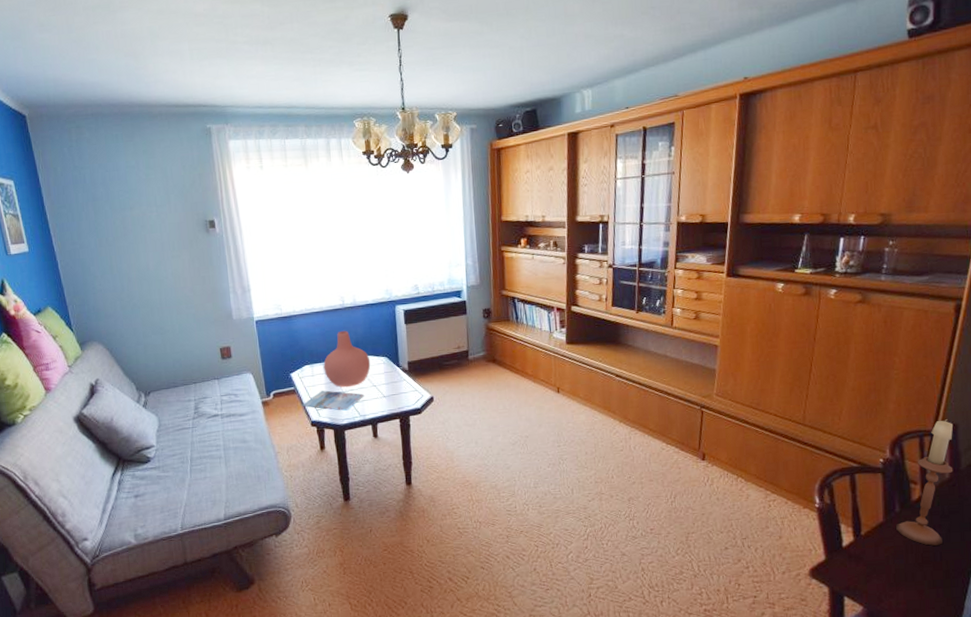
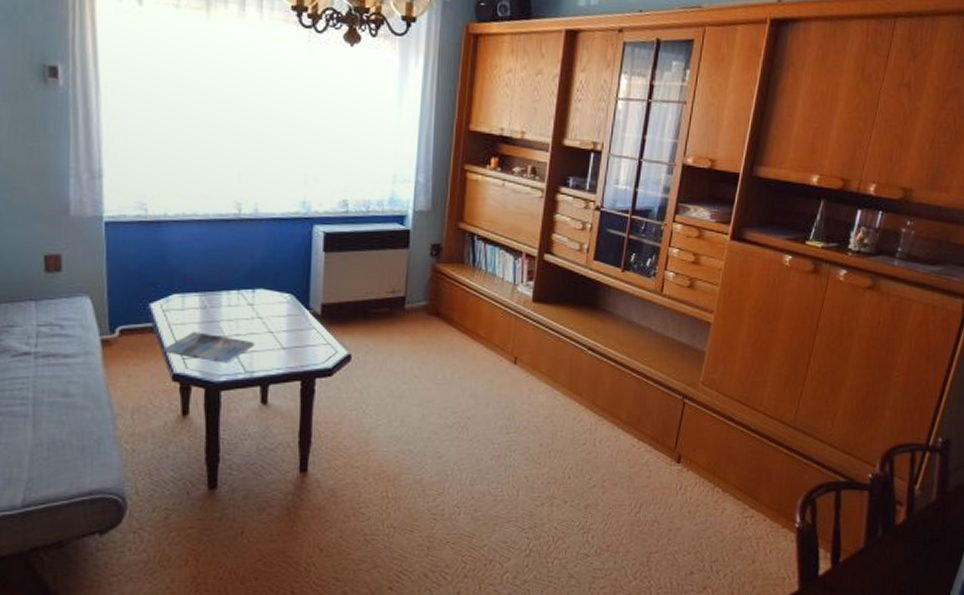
vase: present [323,330,371,387] -> none [200,250,269,330]
candlestick: present [895,419,954,547] -> none [875,433,947,579]

